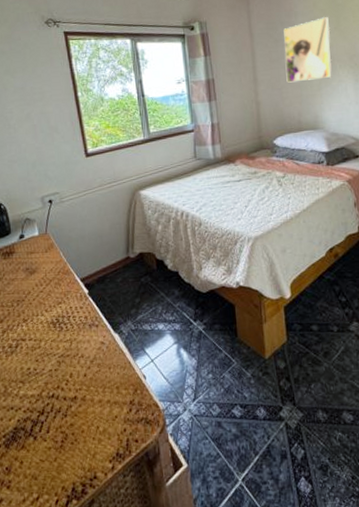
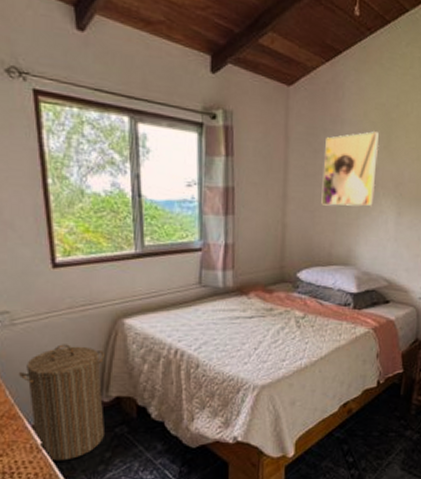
laundry hamper: none [68,214,133,307] -> present [18,344,104,461]

